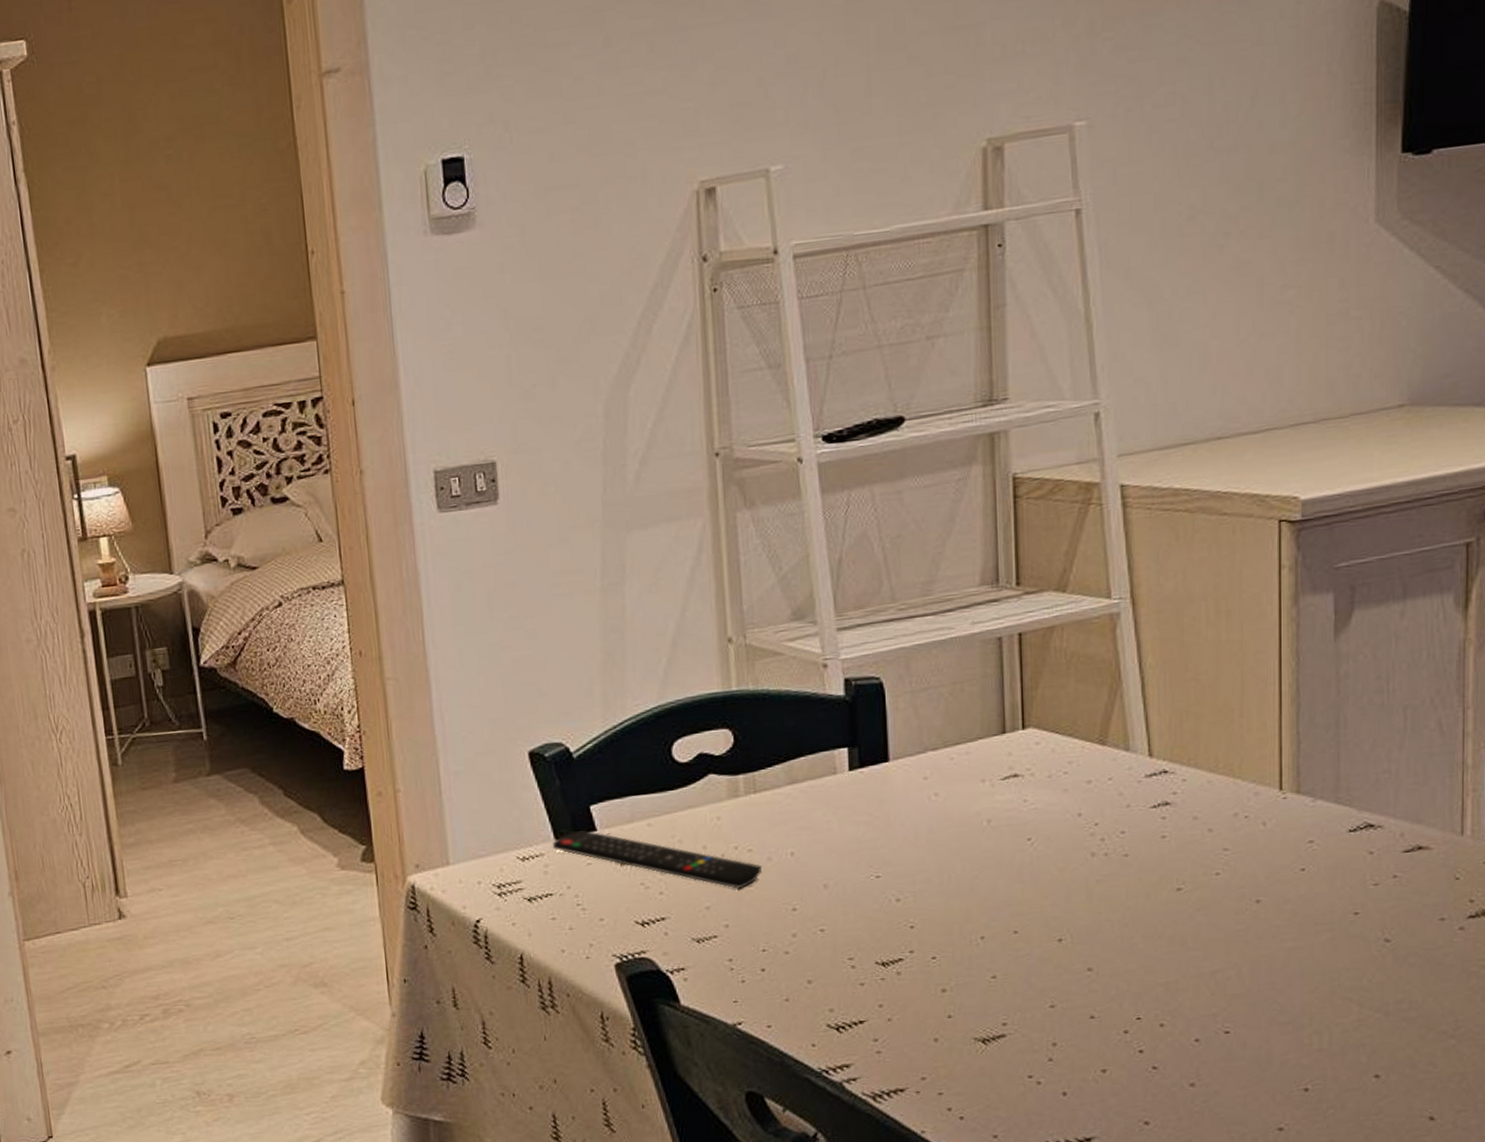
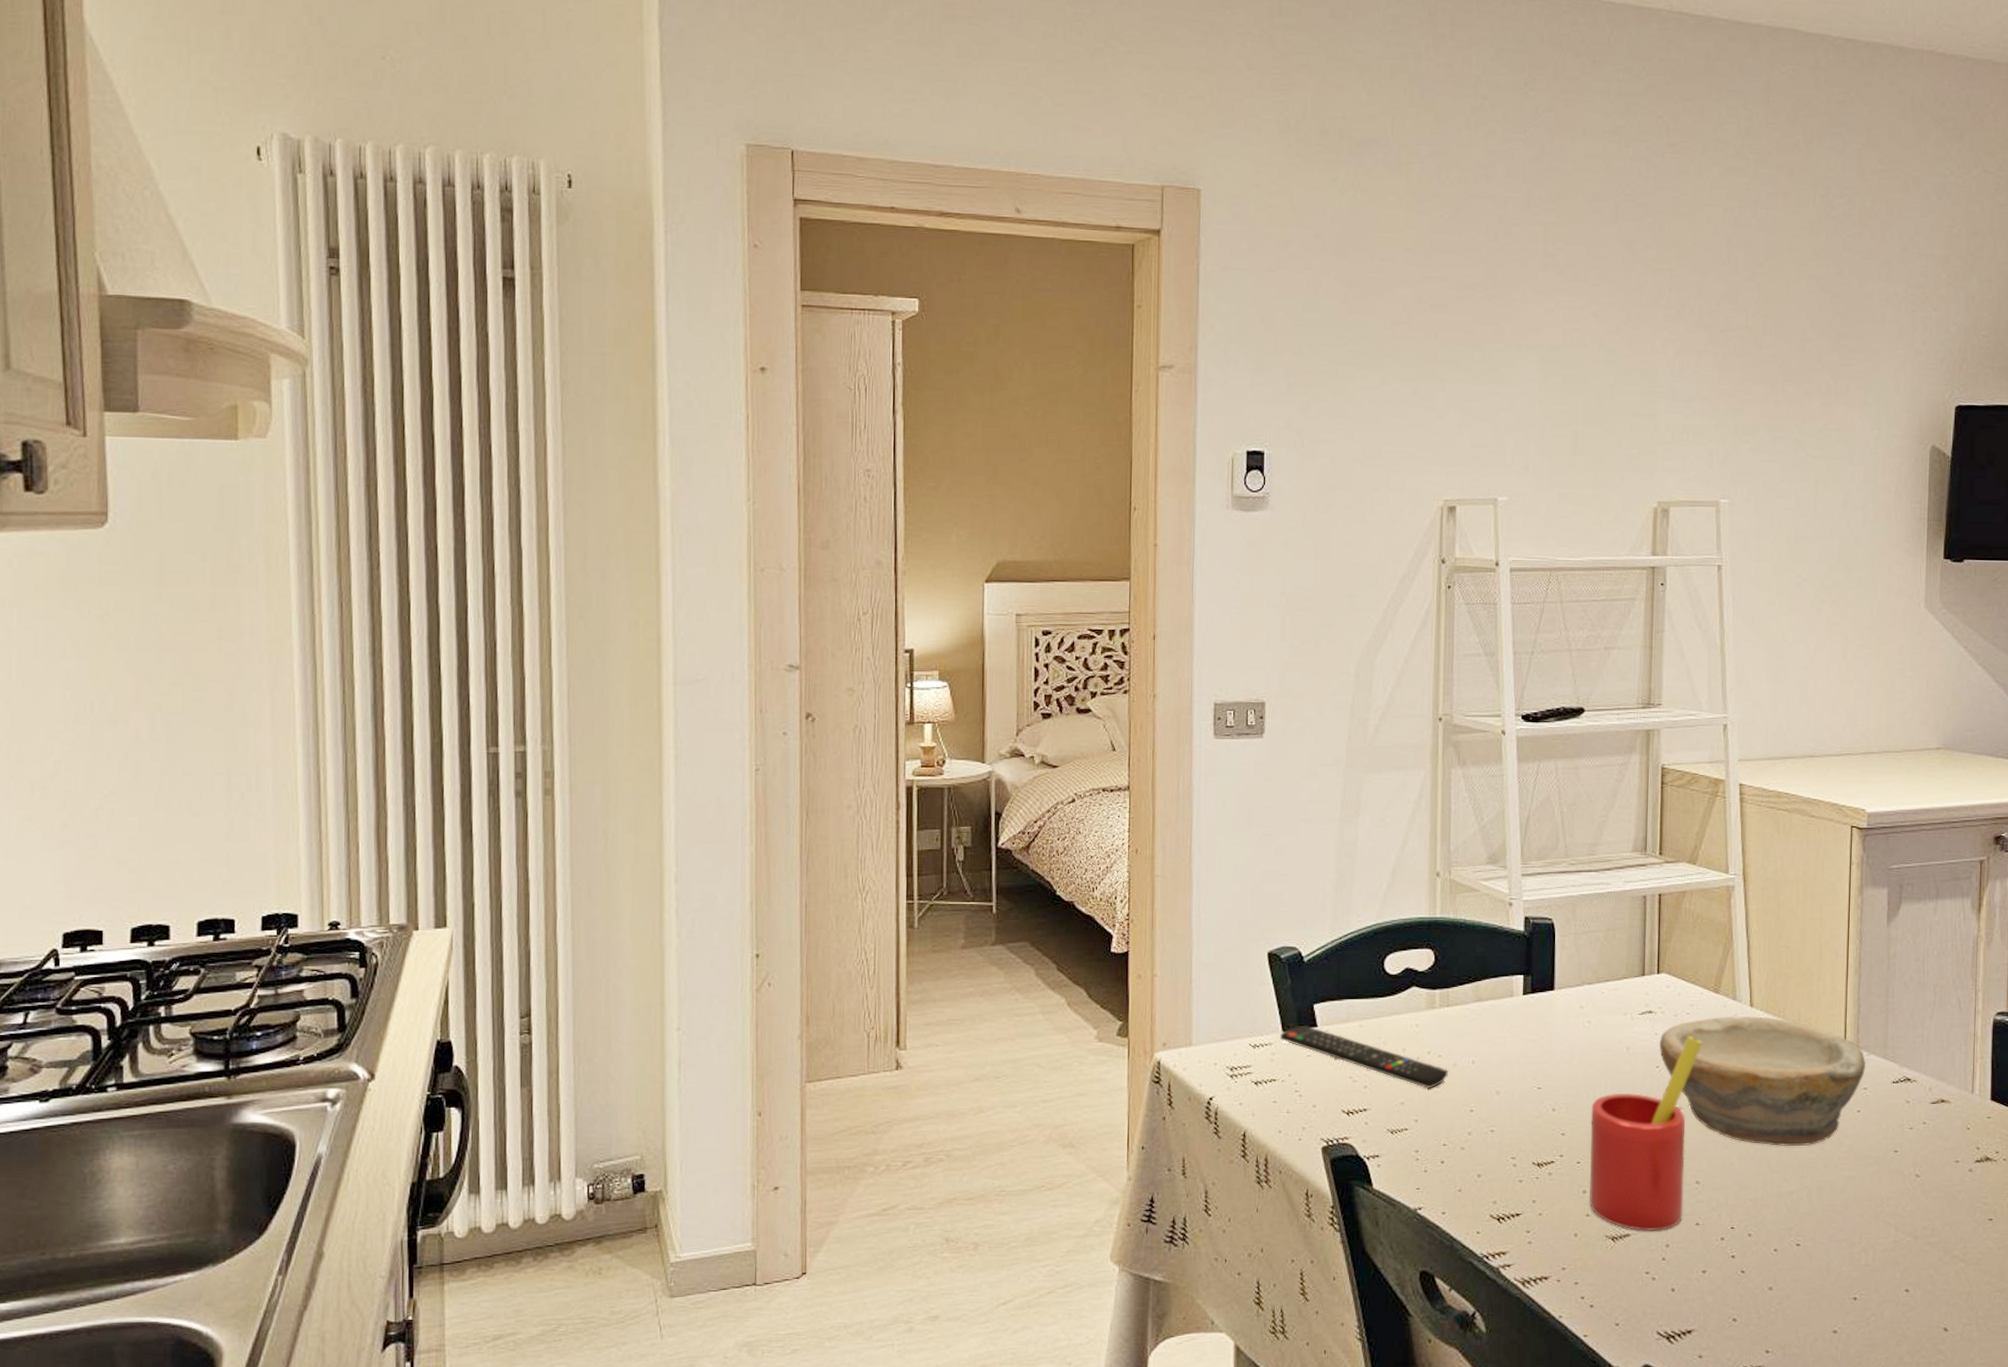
straw: none [946,799,1088,1030] -> present [1588,1036,1703,1231]
bowl: none [1030,767,1310,920] -> present [1660,1016,1865,1147]

